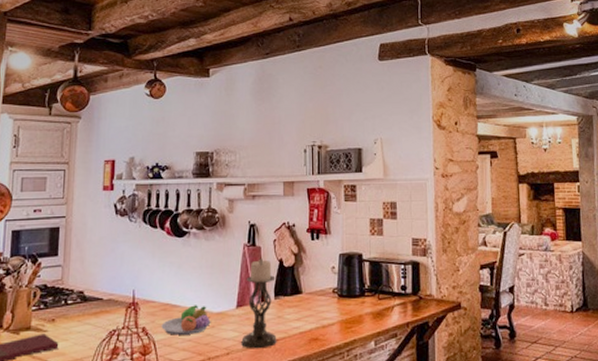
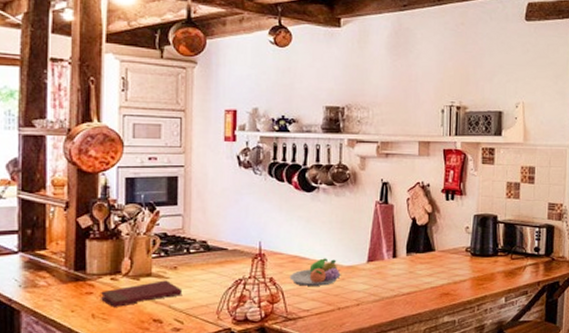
candle holder: present [241,258,277,349] -> none [372,216,408,301]

